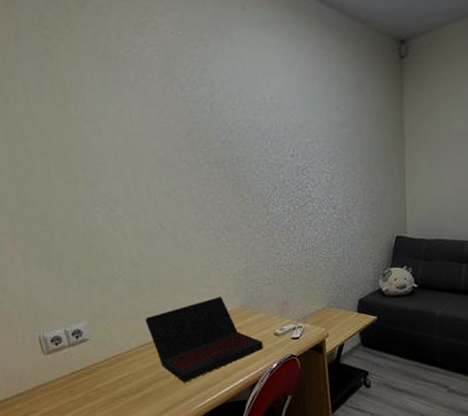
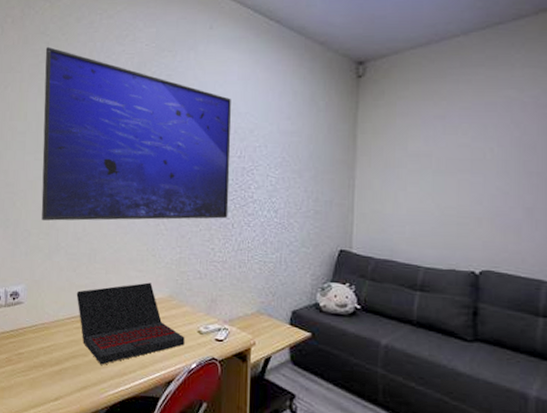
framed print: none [47,41,289,250] -> present [41,46,231,221]

